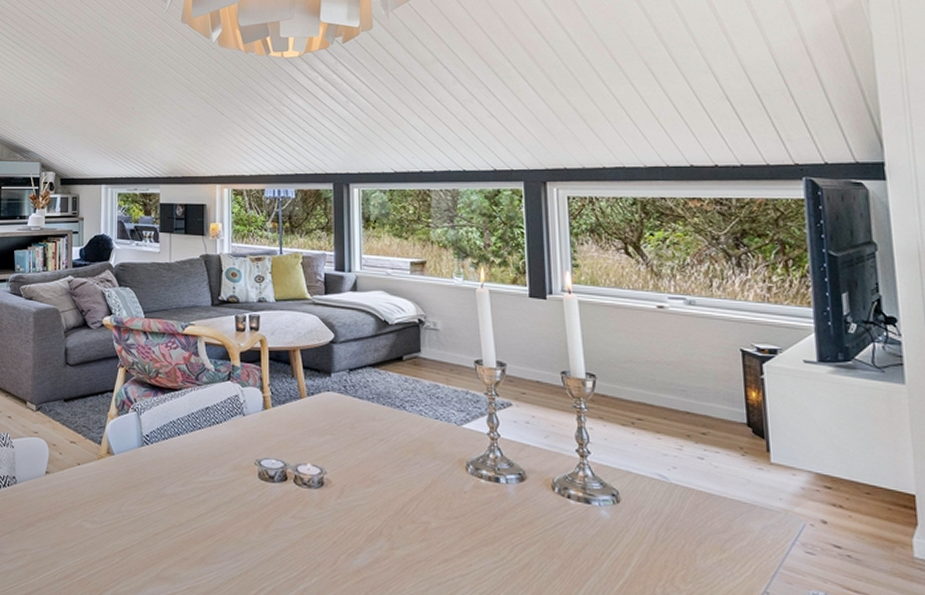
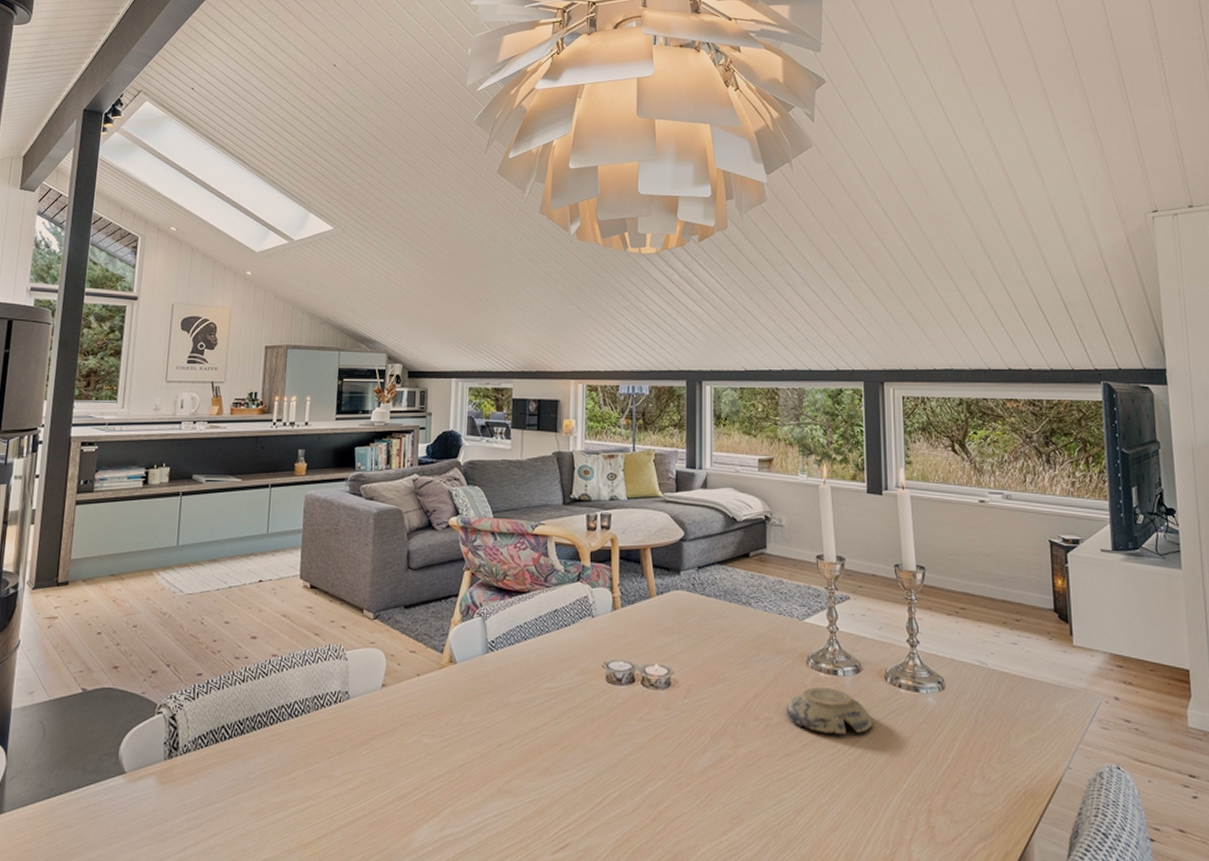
decorative bowl: none [445,494,540,544] -> present [786,687,873,735]

